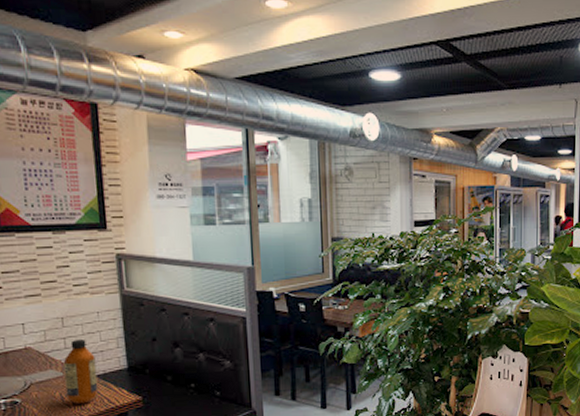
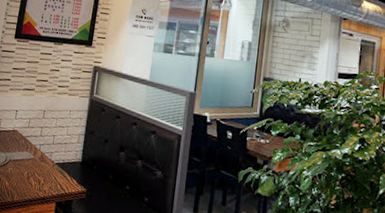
bottle: present [63,338,99,404] -> none [31,129,60,186]

